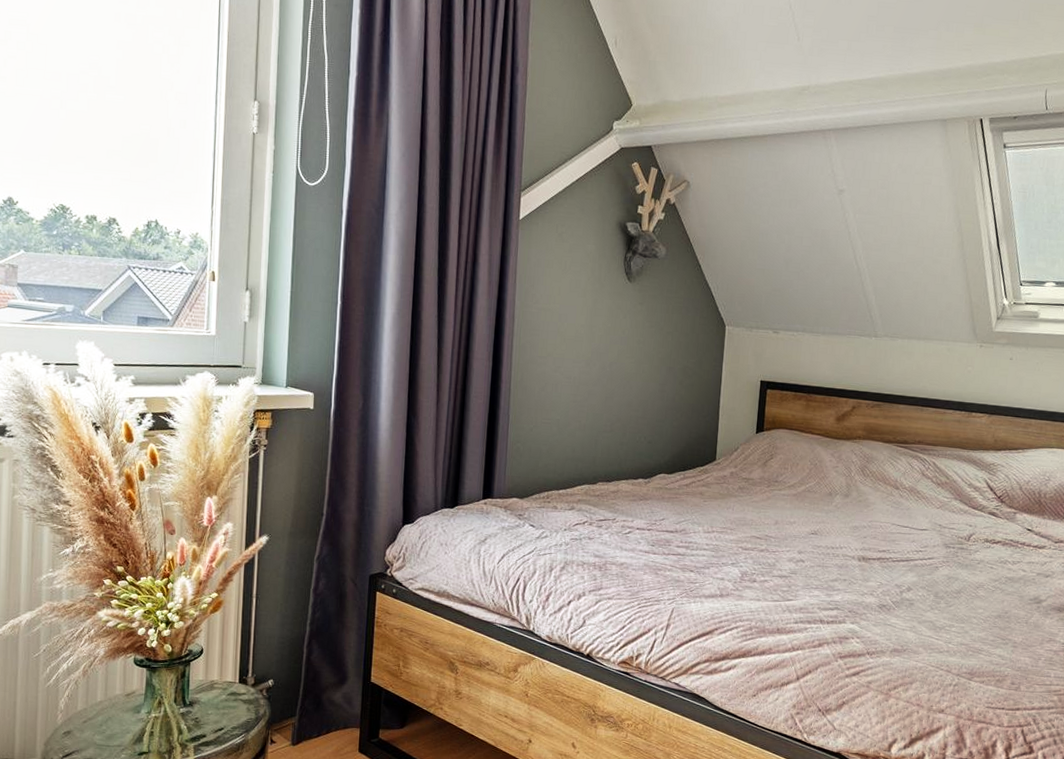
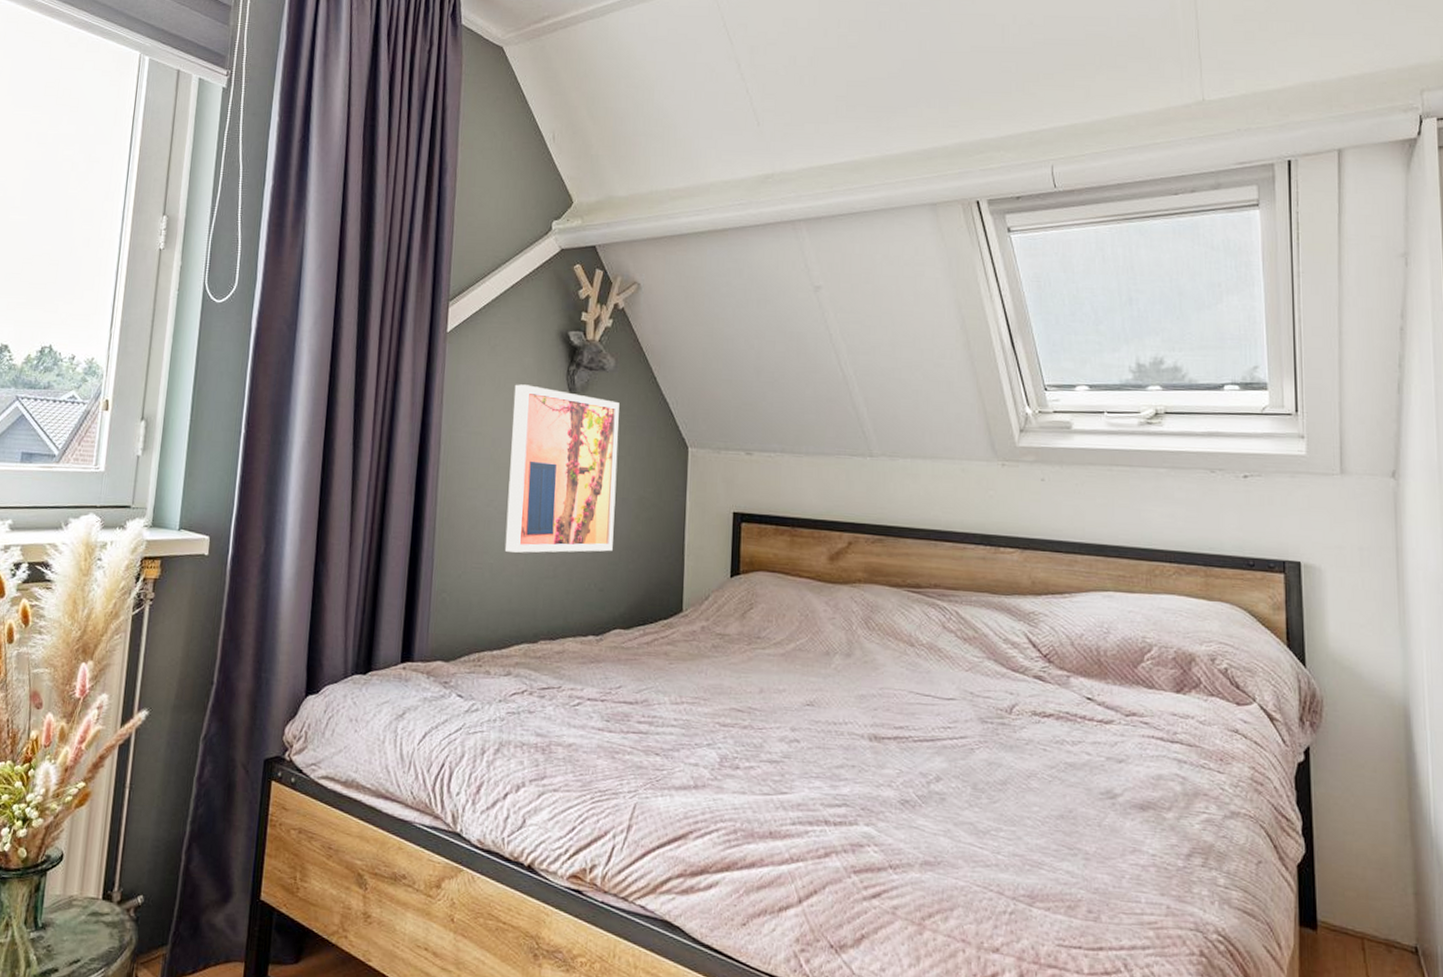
wall art: none [569,267,669,411] -> present [504,384,620,553]

